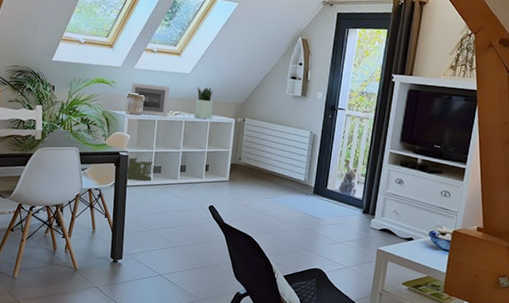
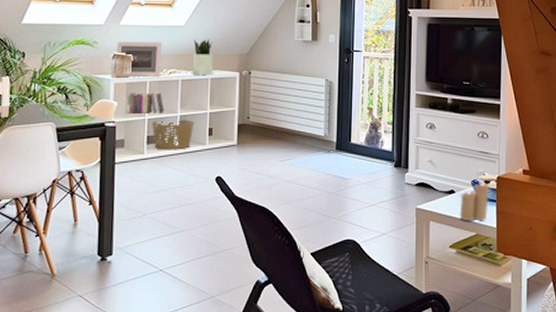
basket: present [126,157,155,181] -> none [114,128,148,156]
books: none [137,128,169,149] -> present [126,92,165,115]
basket: none [158,153,194,181] -> present [152,120,195,150]
candle: none [415,231,445,267] -> present [460,179,489,222]

